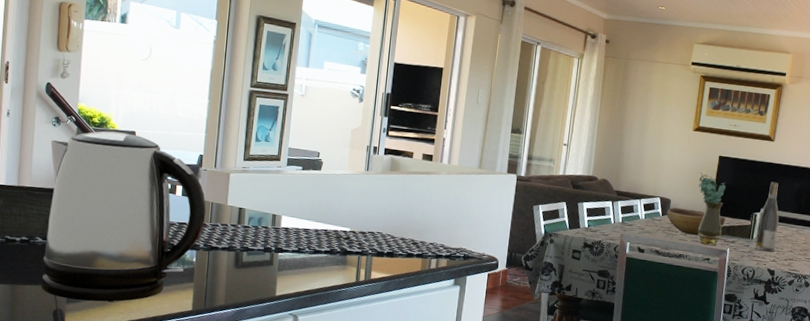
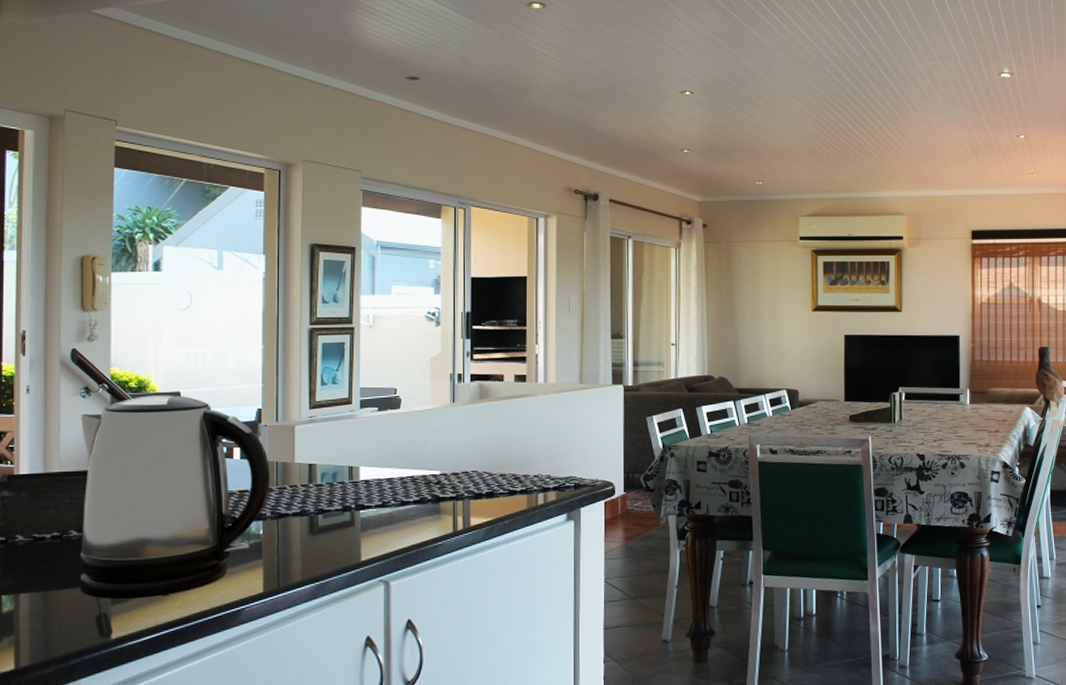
bowl: present [666,208,726,235] -> none [795,399,862,426]
vase: present [697,172,726,245] -> none [826,355,860,435]
wine bottle: present [755,182,779,252] -> none [898,356,921,435]

